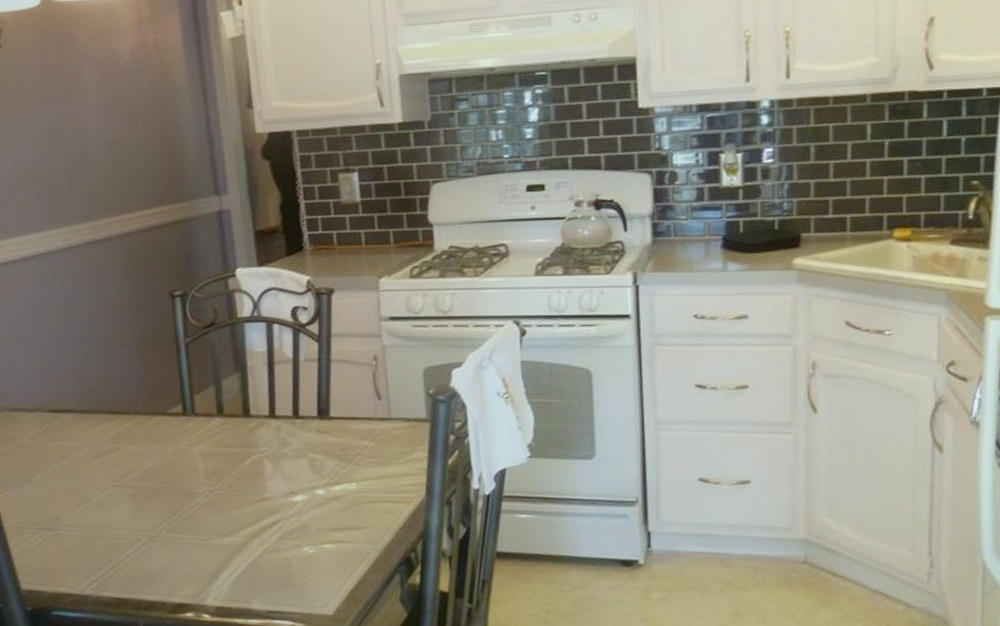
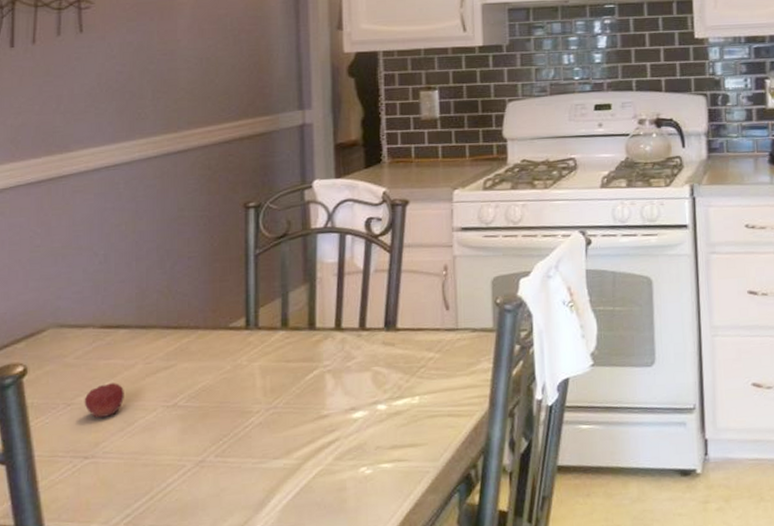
fruit: none [41,463,78,494] -> present [84,383,124,418]

